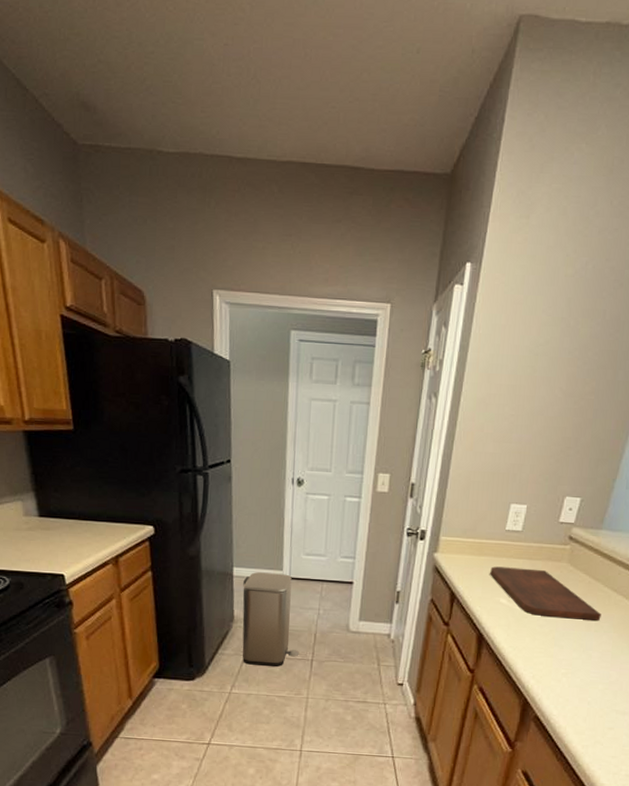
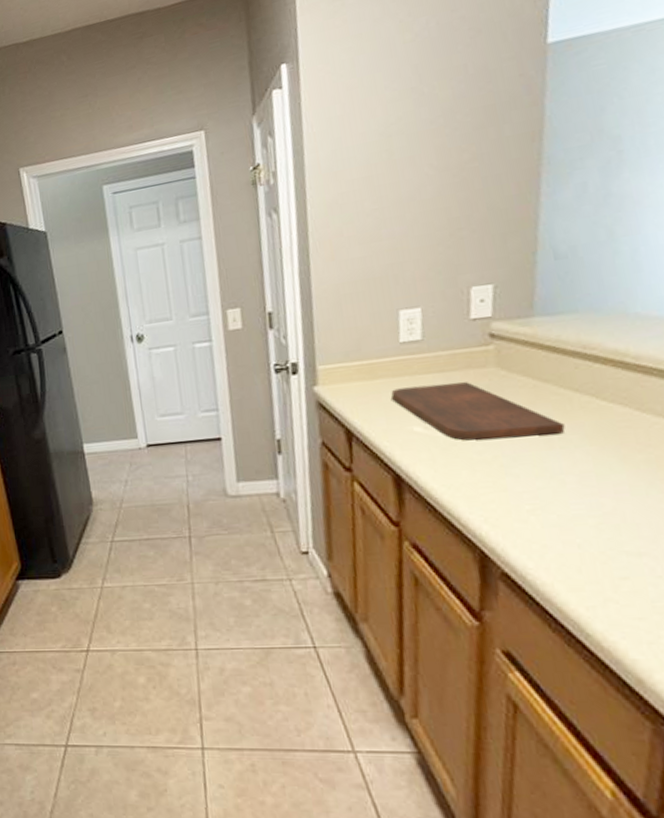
pedal bin: present [242,572,299,667] -> none [96,441,173,552]

